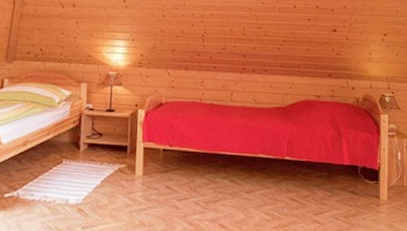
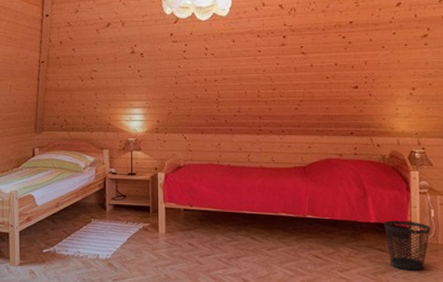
wastebasket: none [356,163,398,213] -> present [384,220,431,271]

